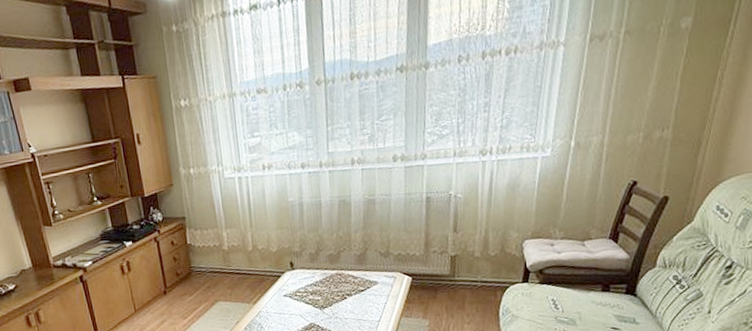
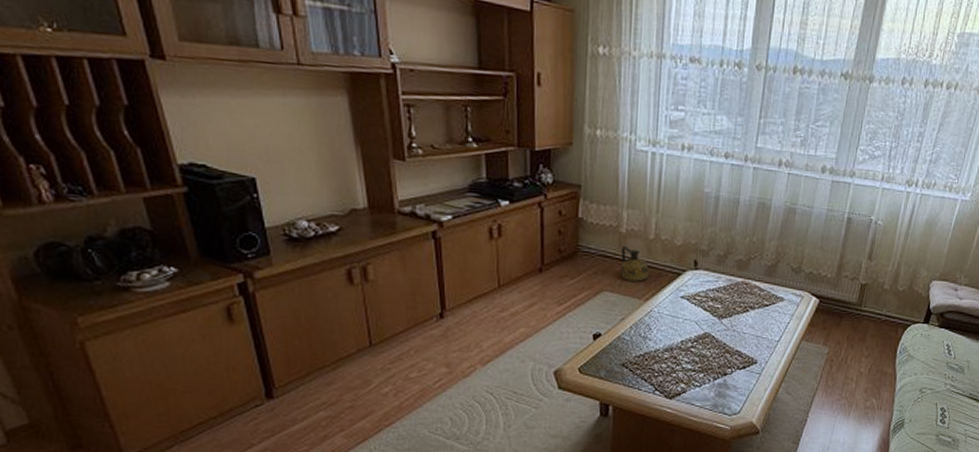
ceramic jug: none [227,260,253,290] -> present [621,245,649,282]

